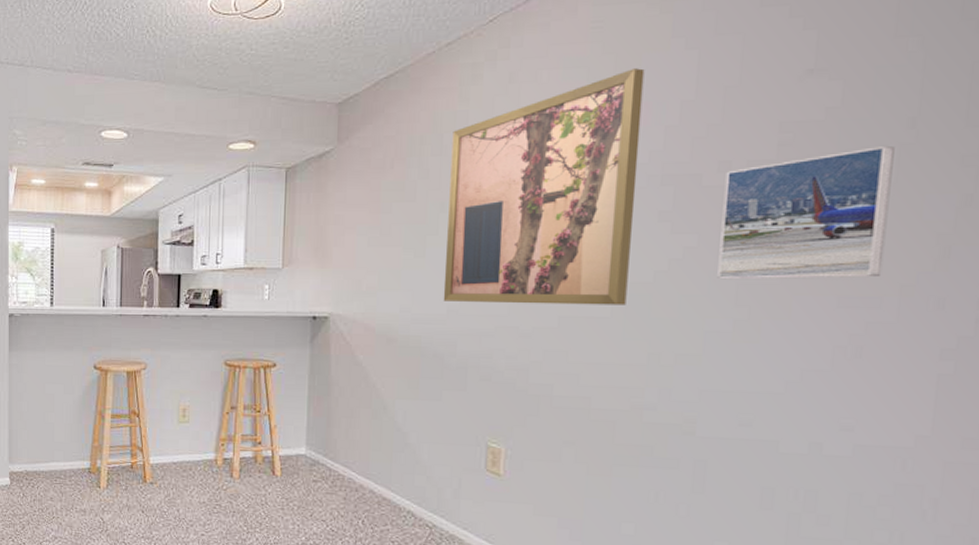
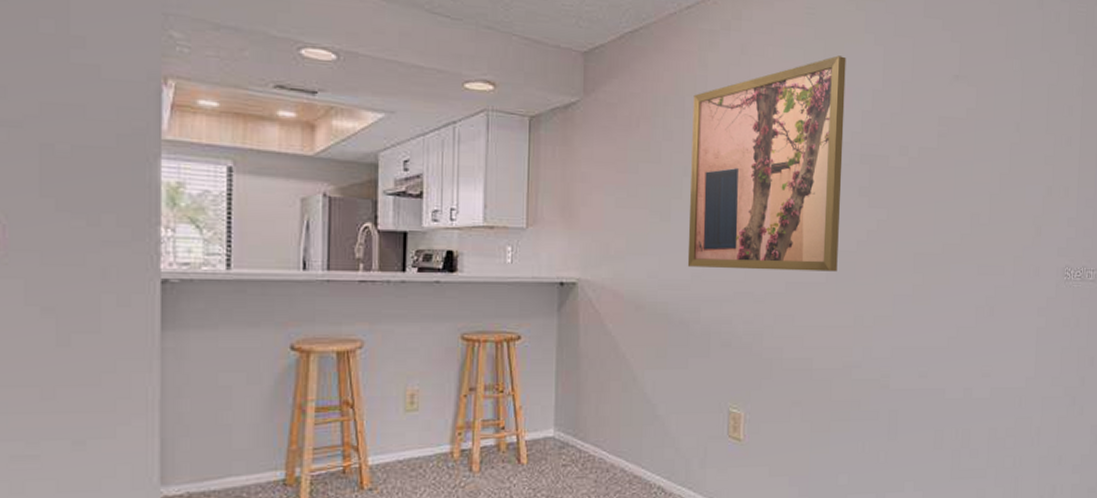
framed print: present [717,145,895,280] -> none [901,143,1008,250]

